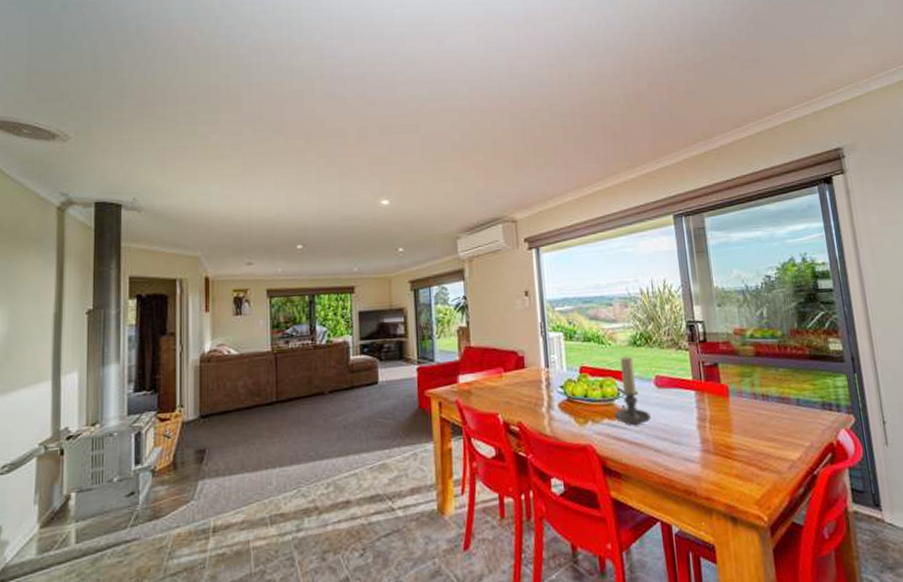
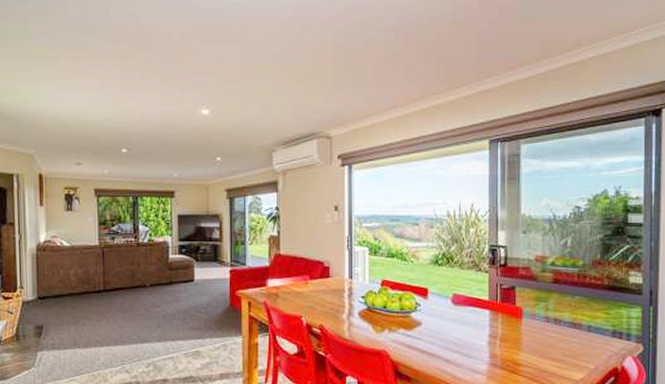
candle holder: present [614,356,651,425] -> none [410,274,444,336]

